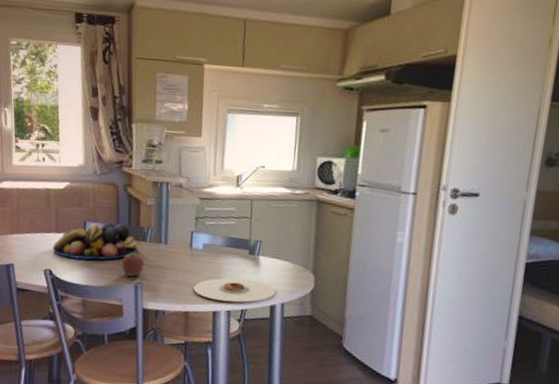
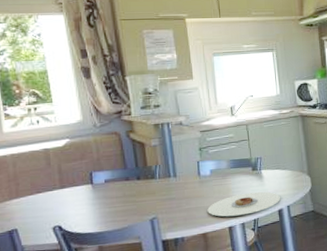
fruit bowl: present [52,222,138,260] -> none [59,167,149,210]
apple: present [121,253,145,277] -> none [134,191,158,214]

